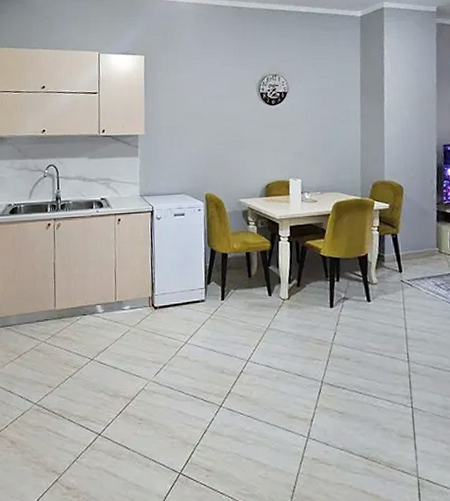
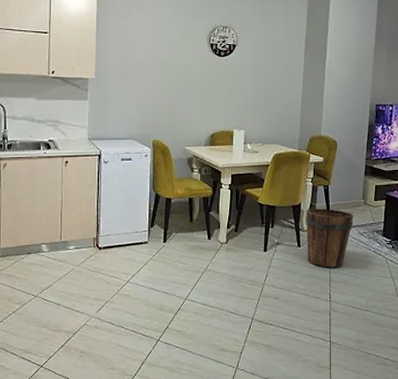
bucket: none [373,259,428,324] -> present [305,208,354,268]

